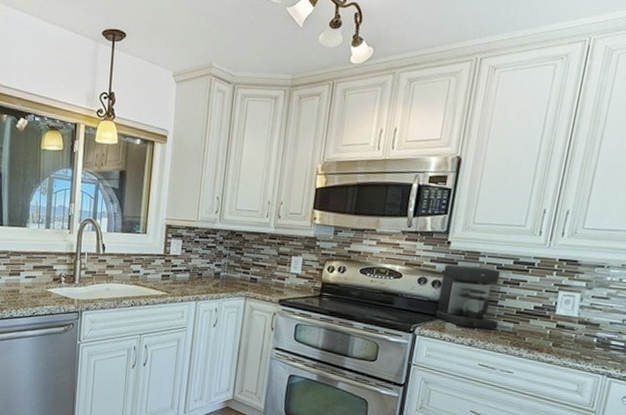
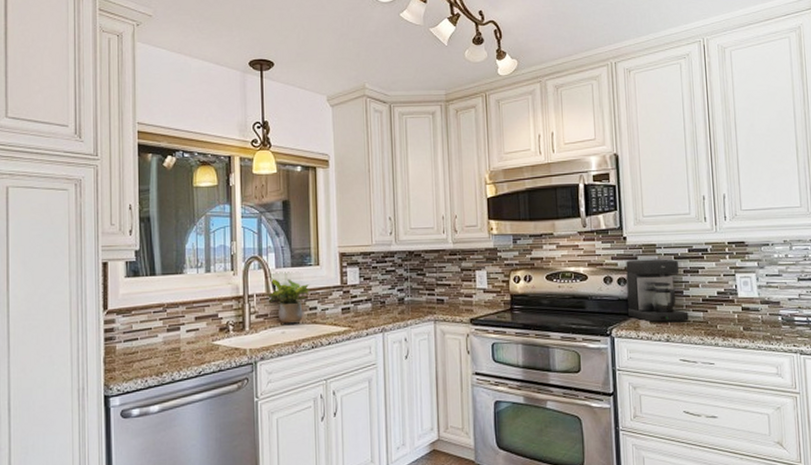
potted plant: none [97,240,136,283] -> present [268,278,310,324]

